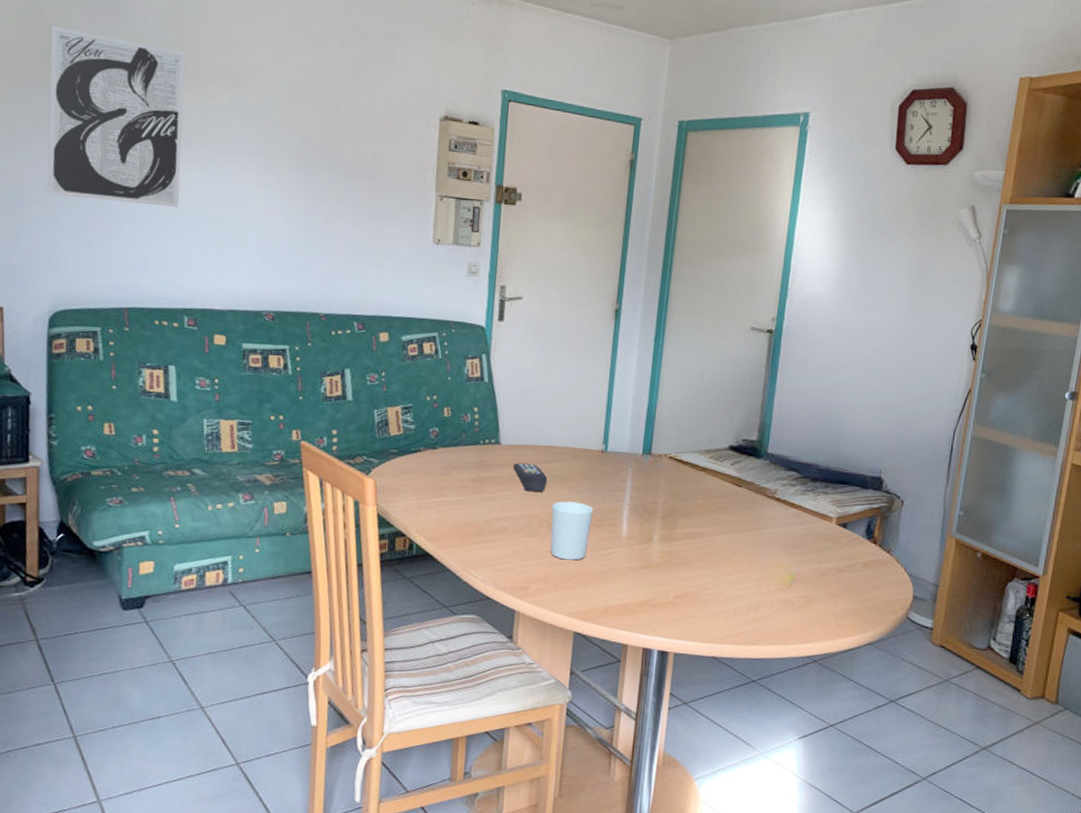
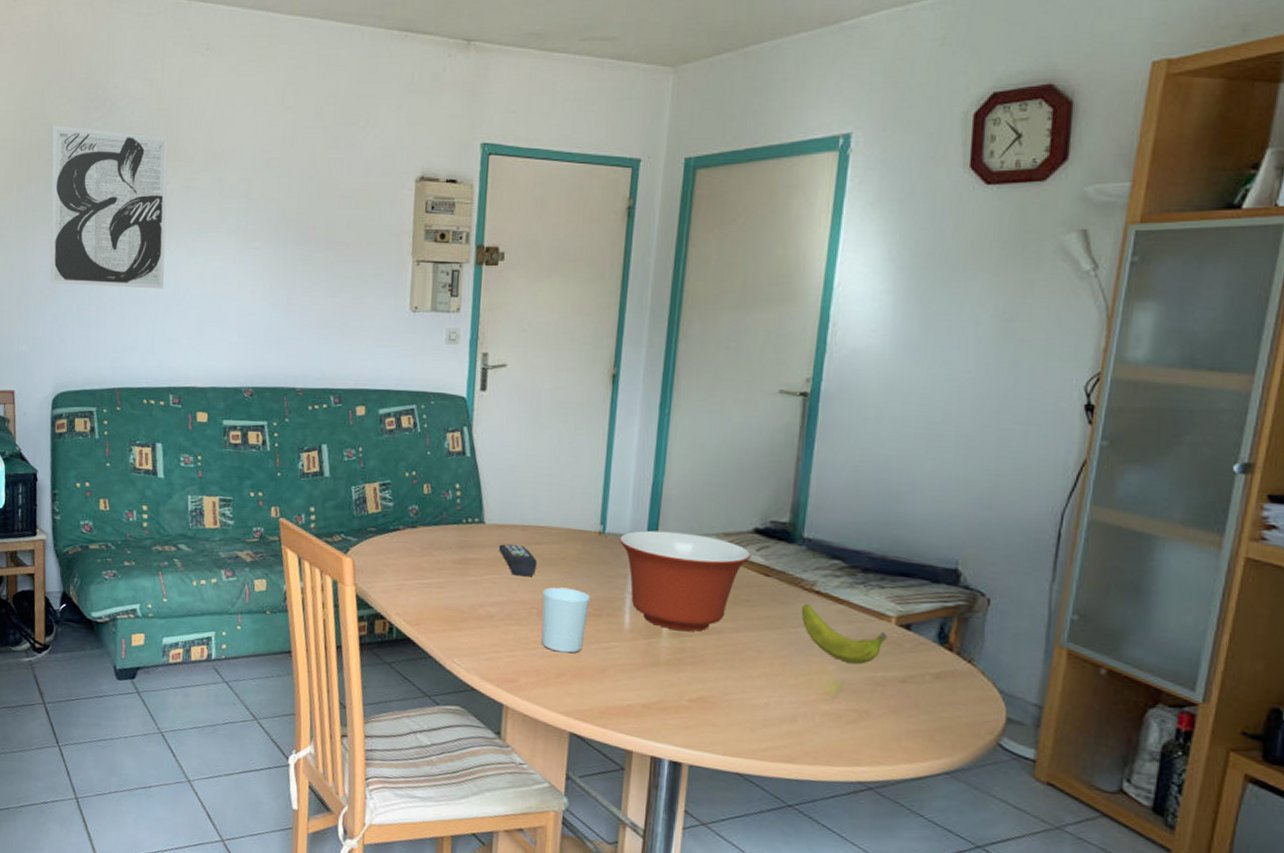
mixing bowl: none [618,448,727,537] -> present [618,530,752,632]
banana: none [765,509,829,559] -> present [801,604,887,665]

